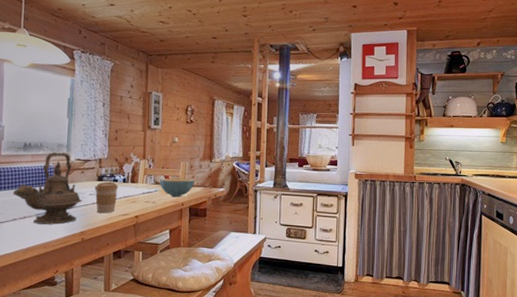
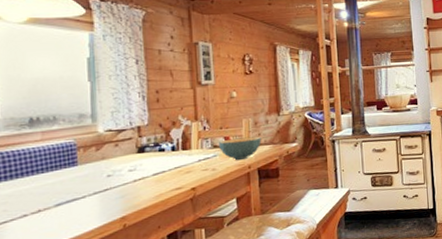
teapot: present [12,152,83,225] -> none [18,124,120,217]
coffee cup: present [95,181,119,214] -> none [135,152,167,192]

